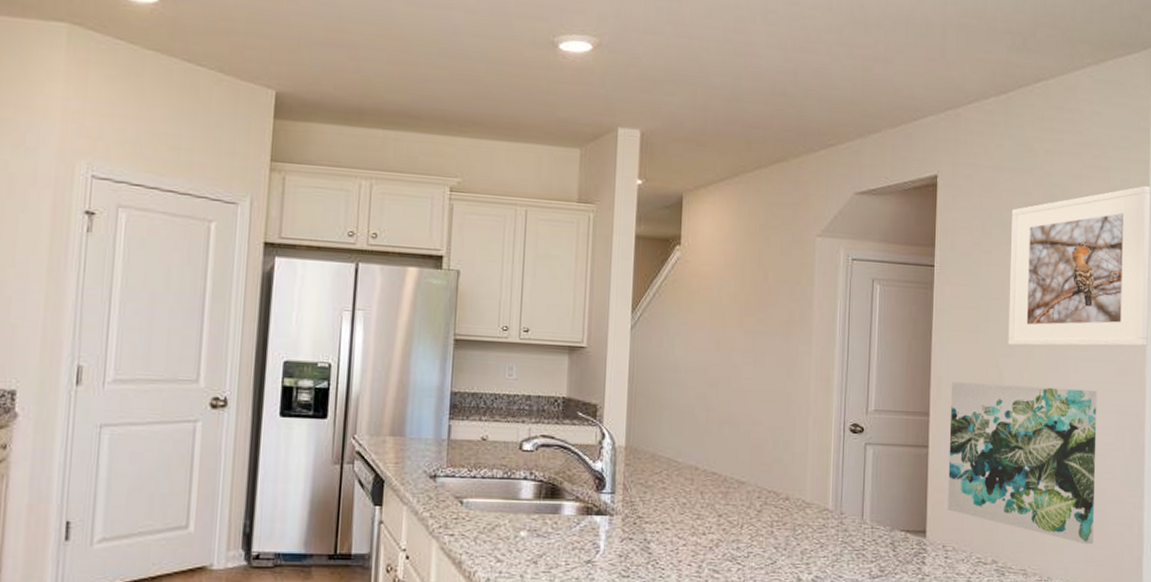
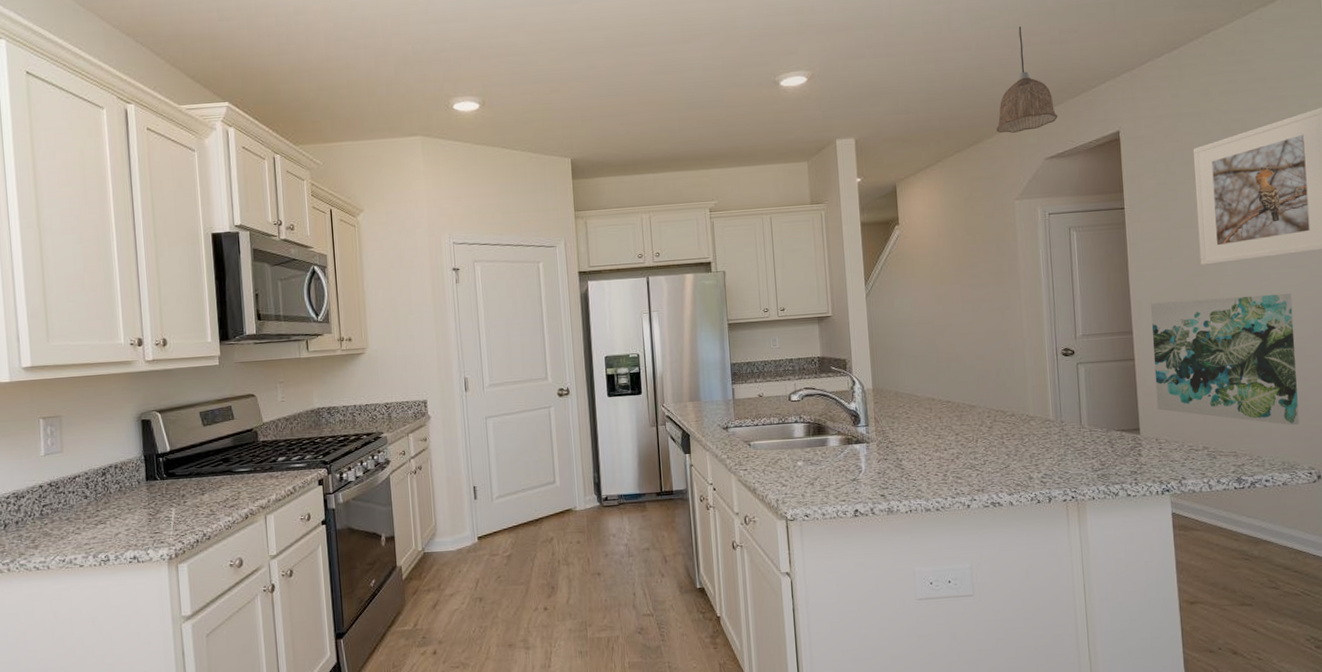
pendant lamp: none [804,33,873,157] -> present [996,26,1058,133]

